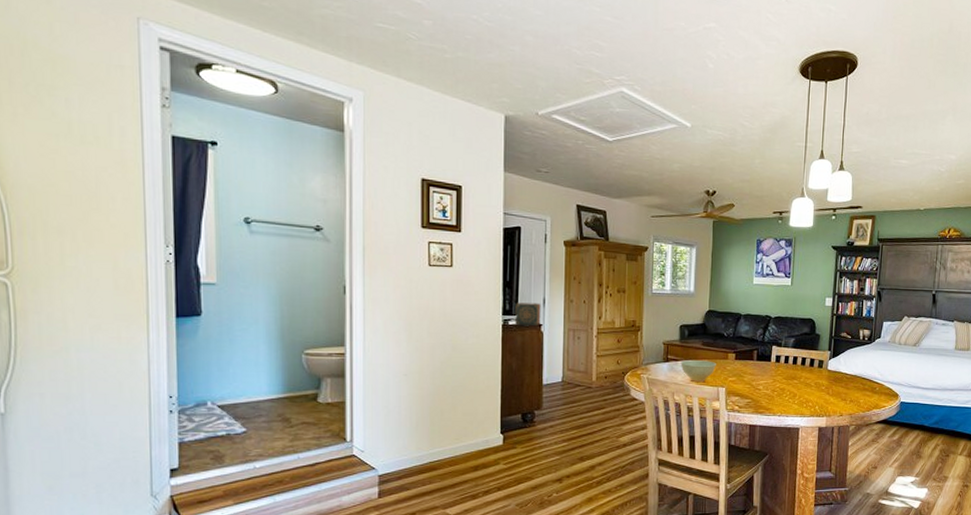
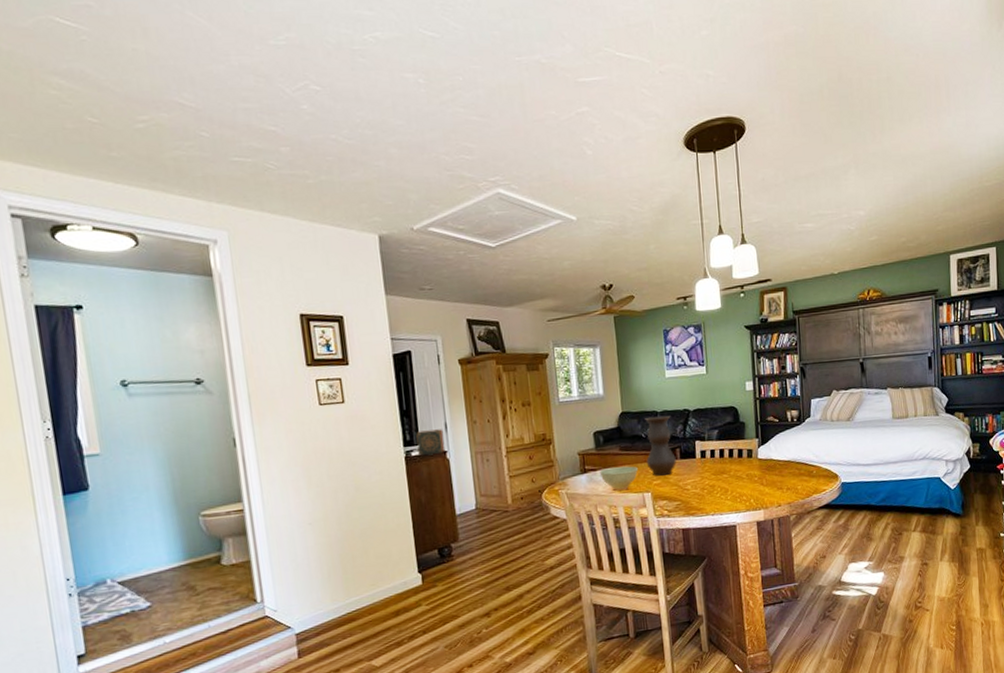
vase: none [725,318,753,374] -> present [645,415,676,476]

